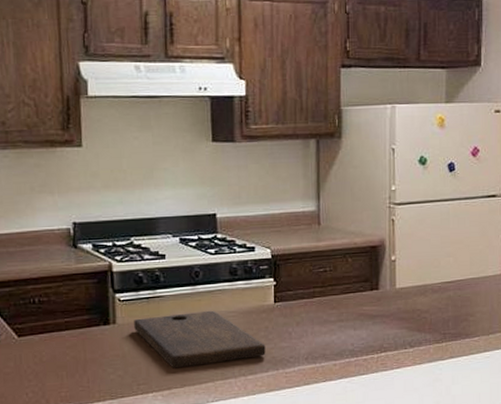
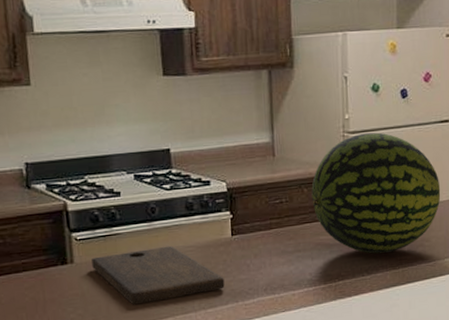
fruit: none [356,205,487,327] -> present [311,132,441,254]

